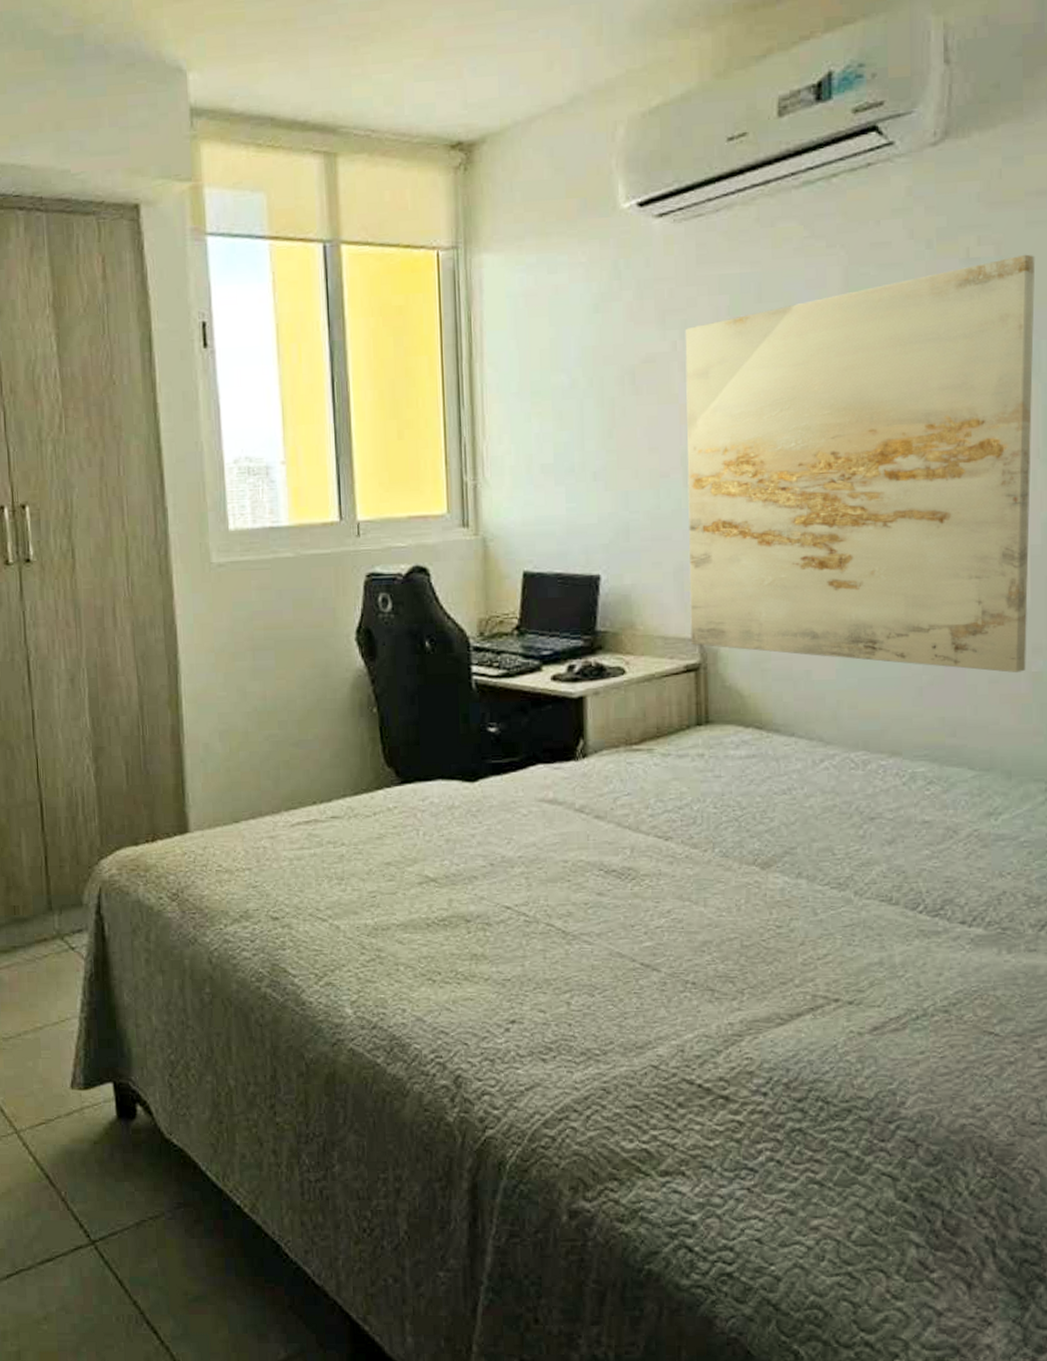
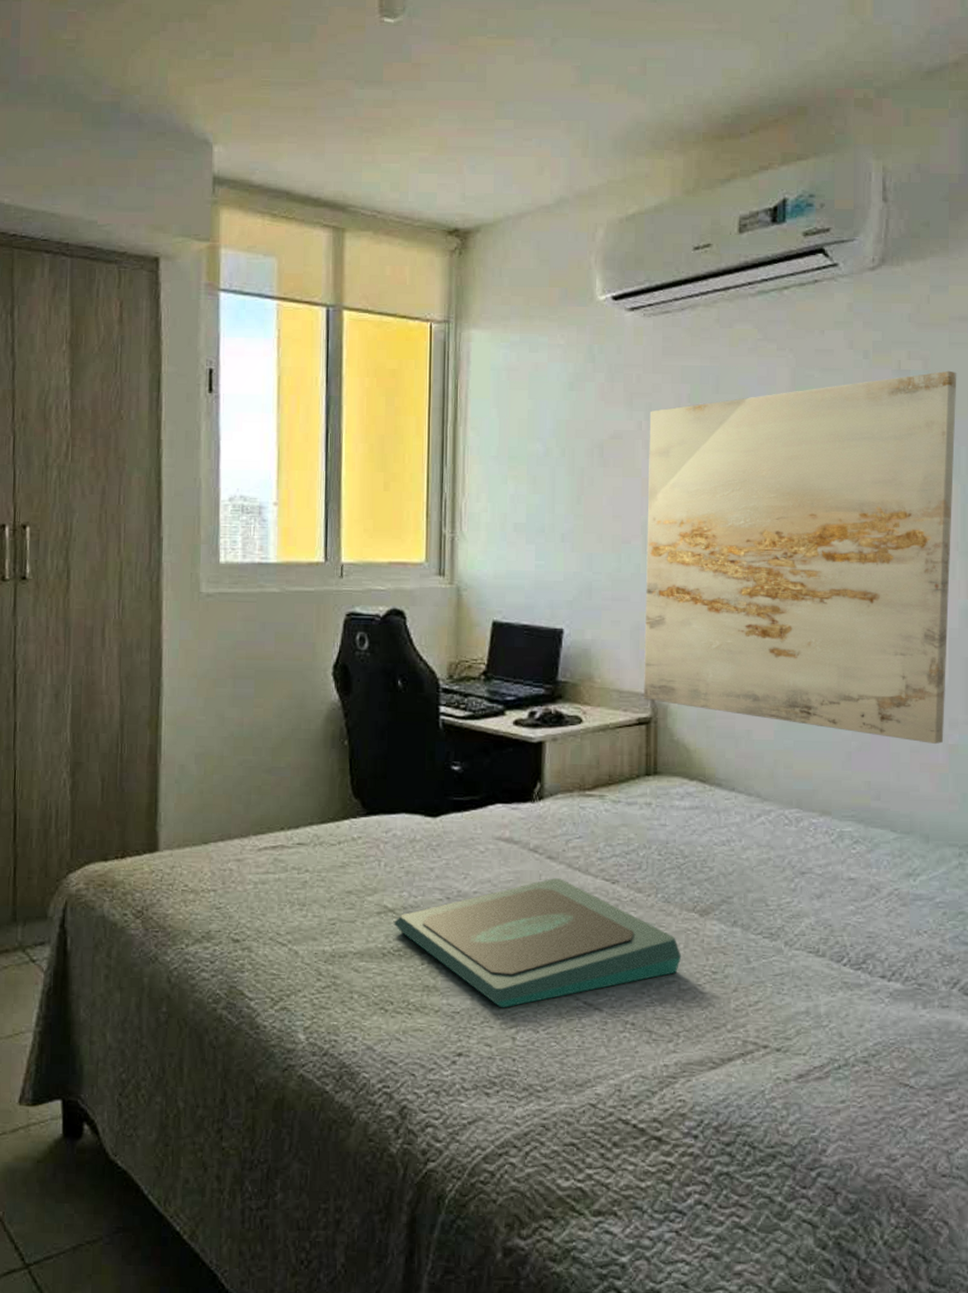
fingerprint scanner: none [436,838,743,973] -> present [393,878,682,1008]

